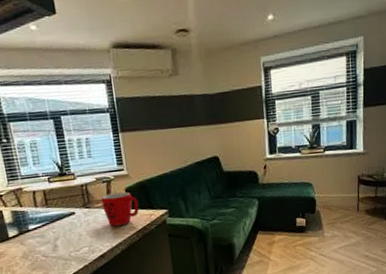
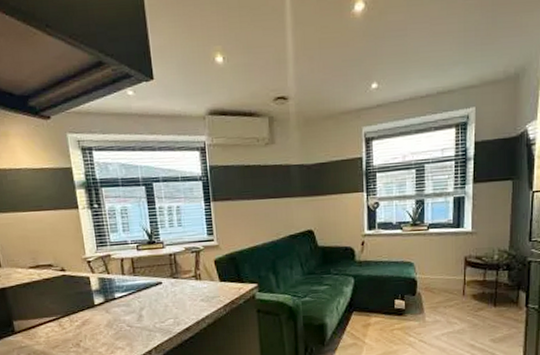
mug: present [101,192,139,226] -> none [189,263,228,299]

